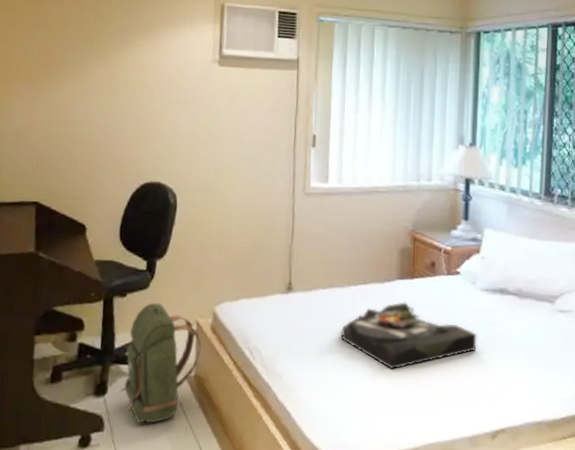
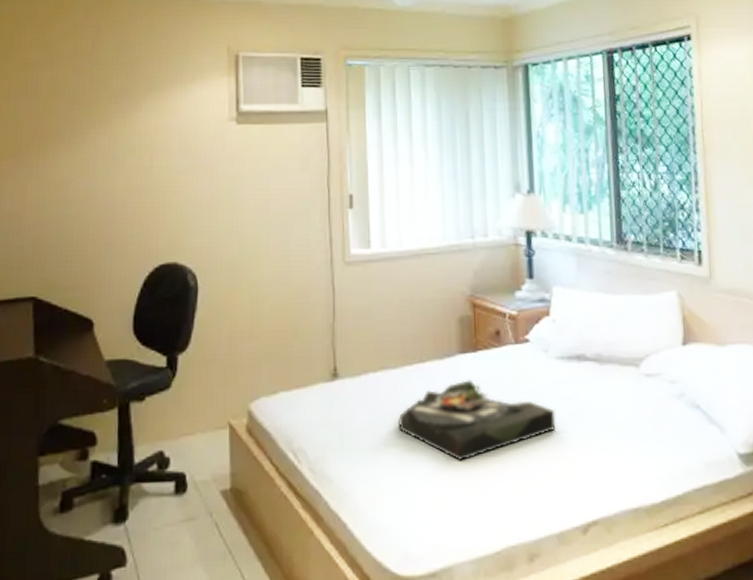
backpack: present [119,302,202,424] -> none [142,405,237,554]

